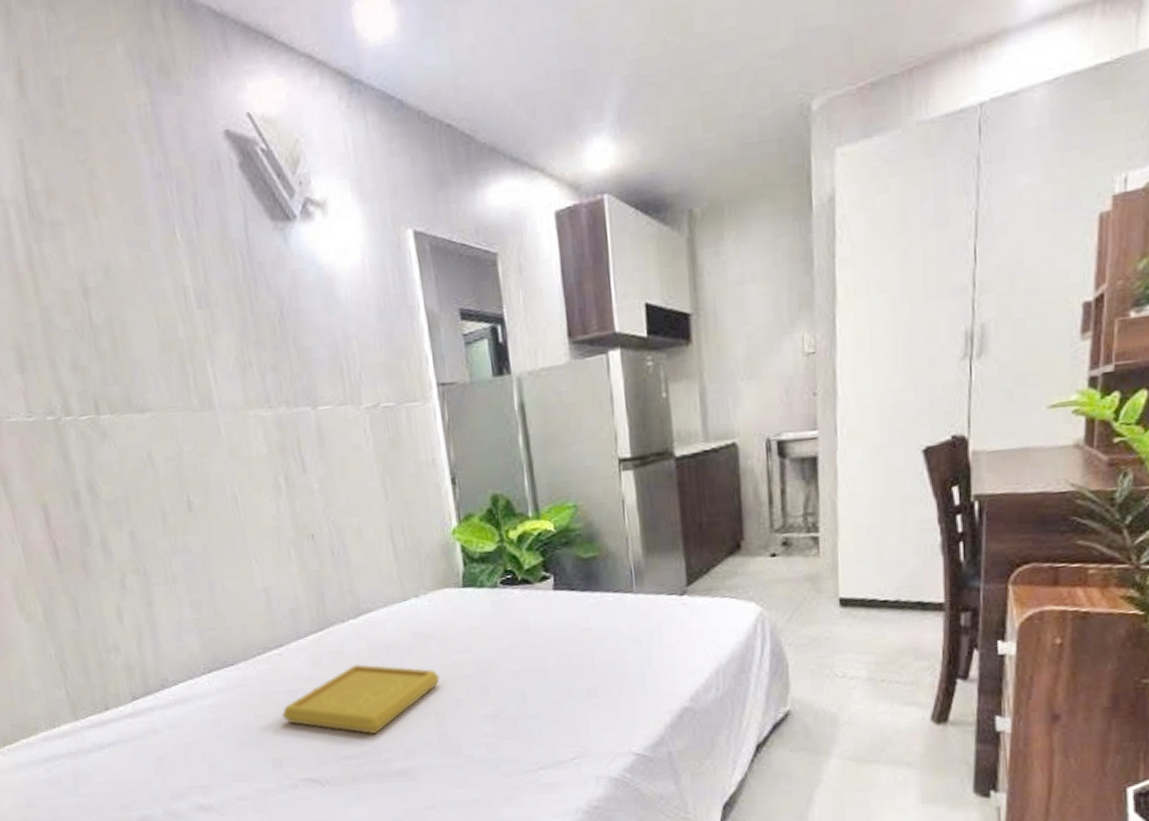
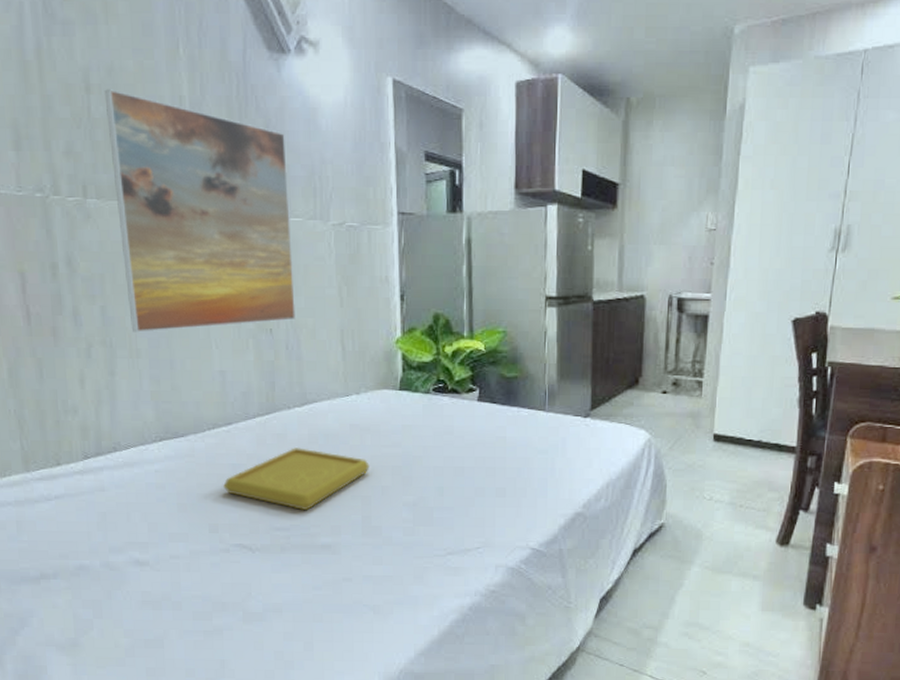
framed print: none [103,290,338,556] -> present [104,89,295,332]

